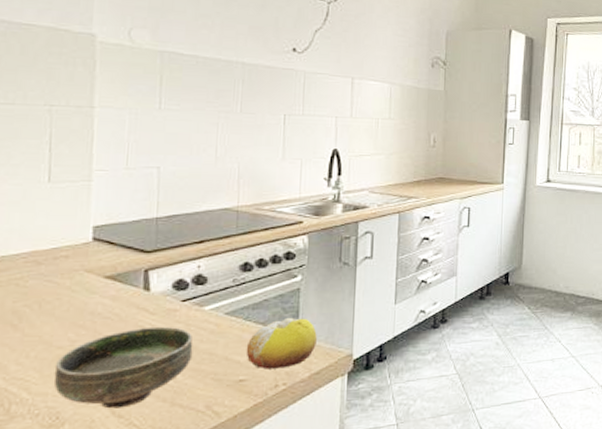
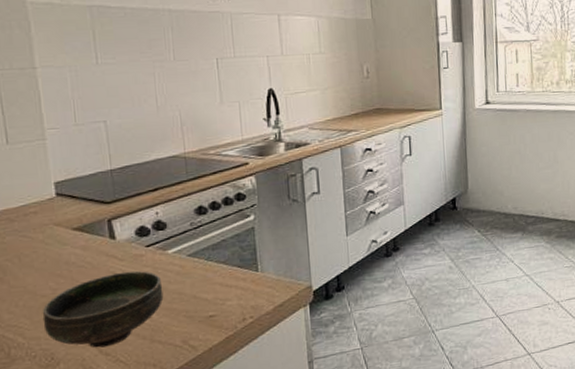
fruit: present [246,317,317,370] -> none [211,254,277,305]

